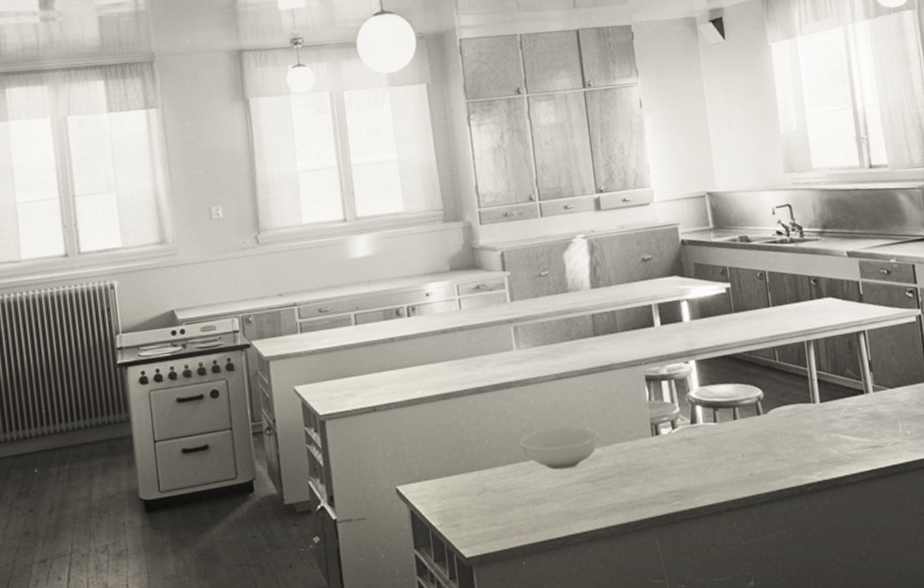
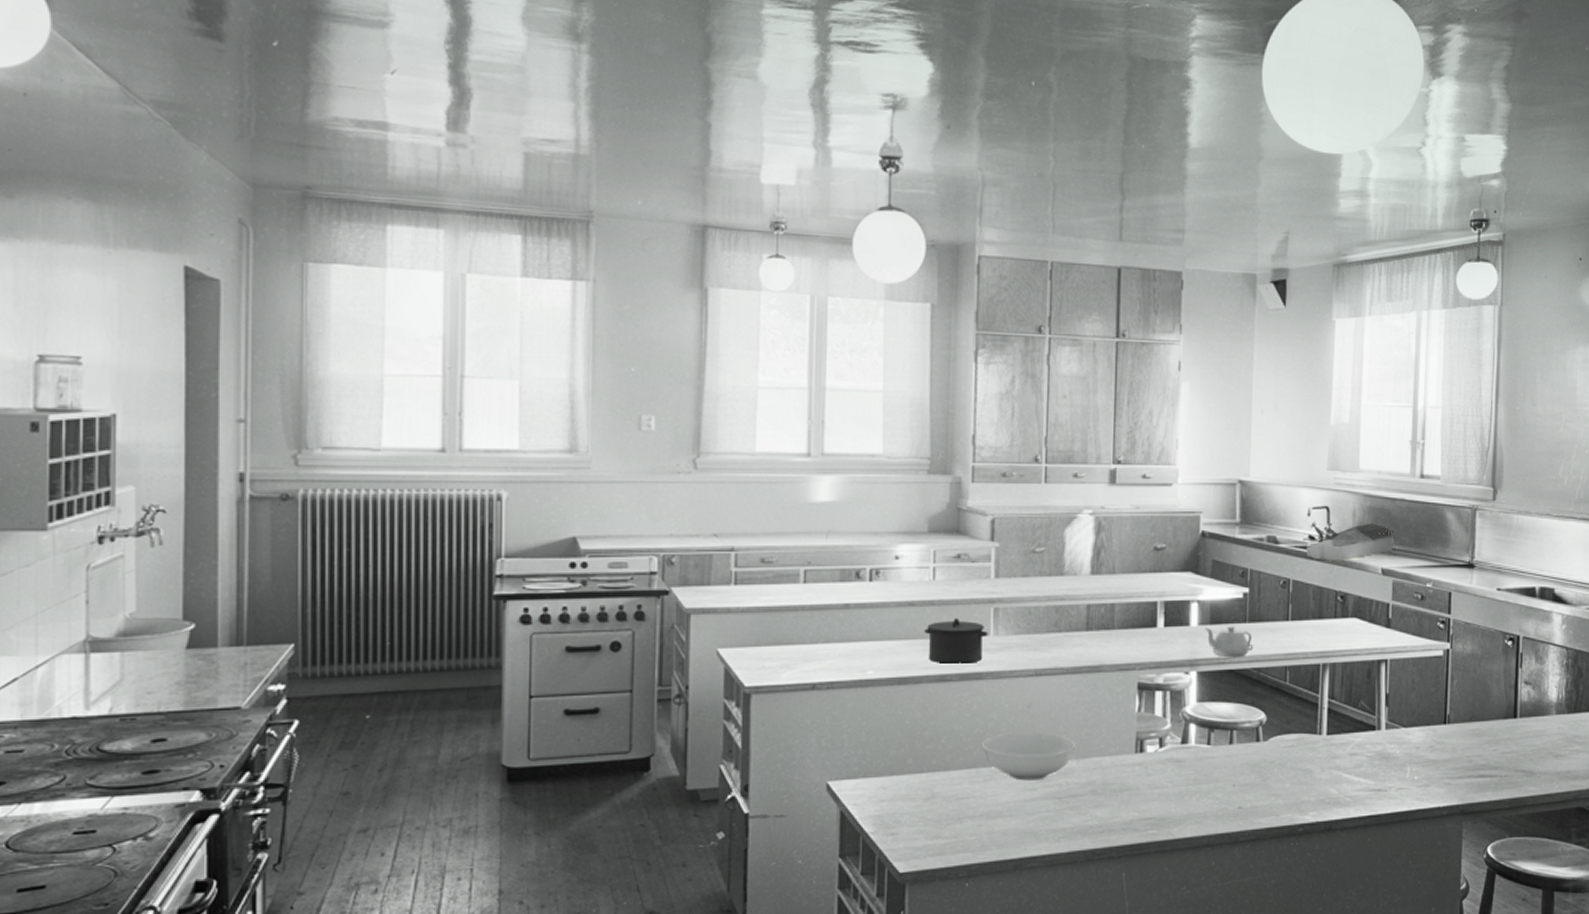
cooking pot: none [458,339,512,378] -> present [924,618,988,664]
teapot: none [696,318,742,346] -> present [1205,626,1254,658]
dish rack: none [776,213,857,251] -> present [1306,523,1396,562]

